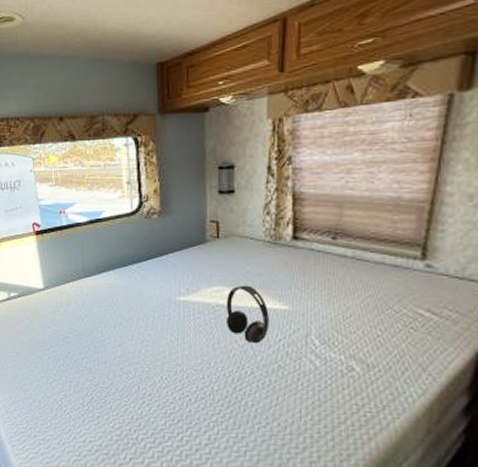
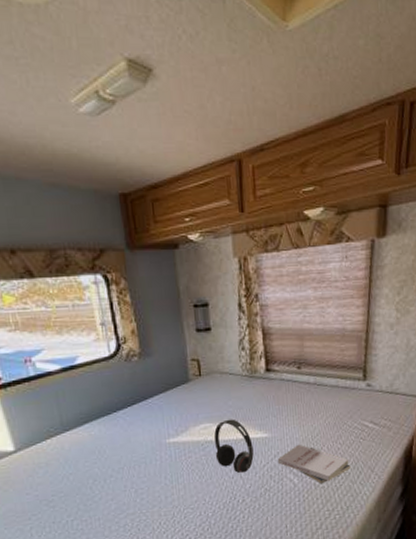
books: none [296,322,393,373] -> present [277,444,351,484]

